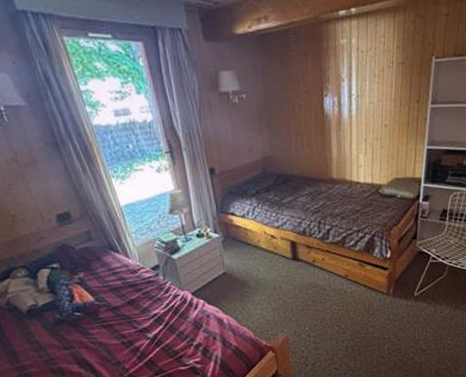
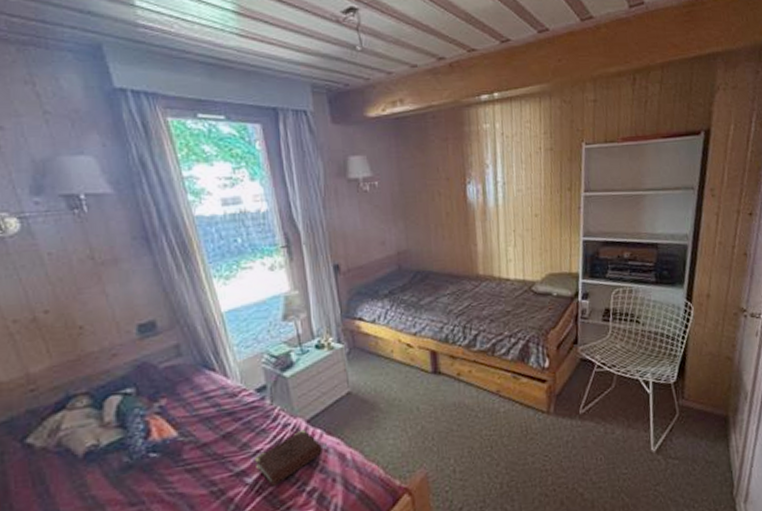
book: none [153,299,206,341] -> present [254,429,324,487]

